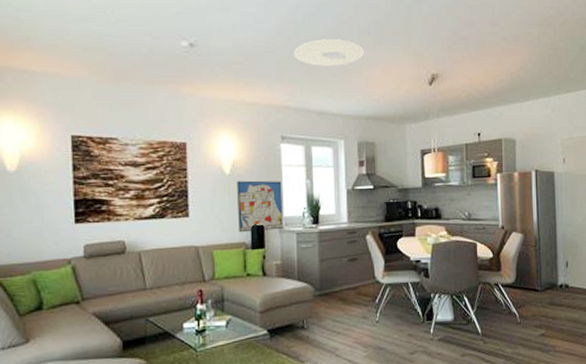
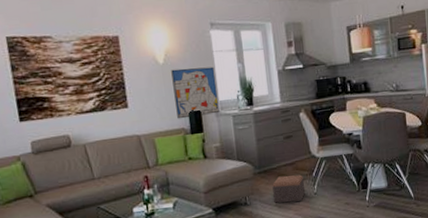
footstool: none [332,300,367,330] -> present [272,175,306,203]

